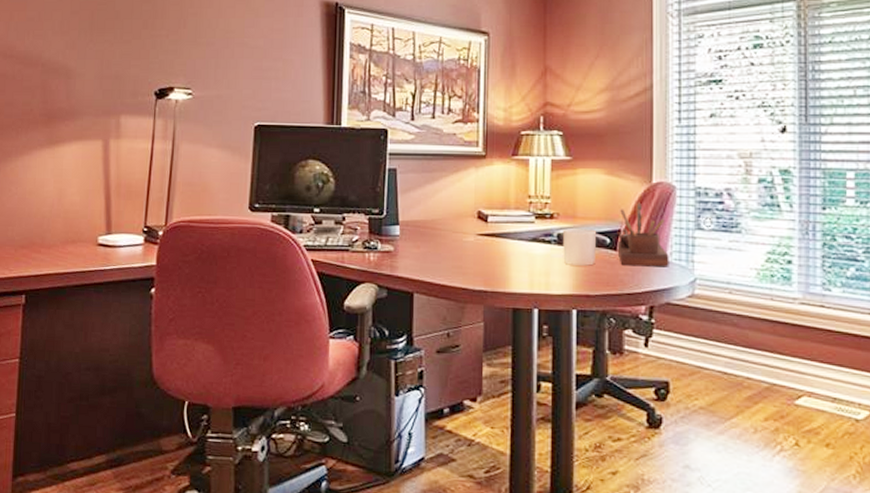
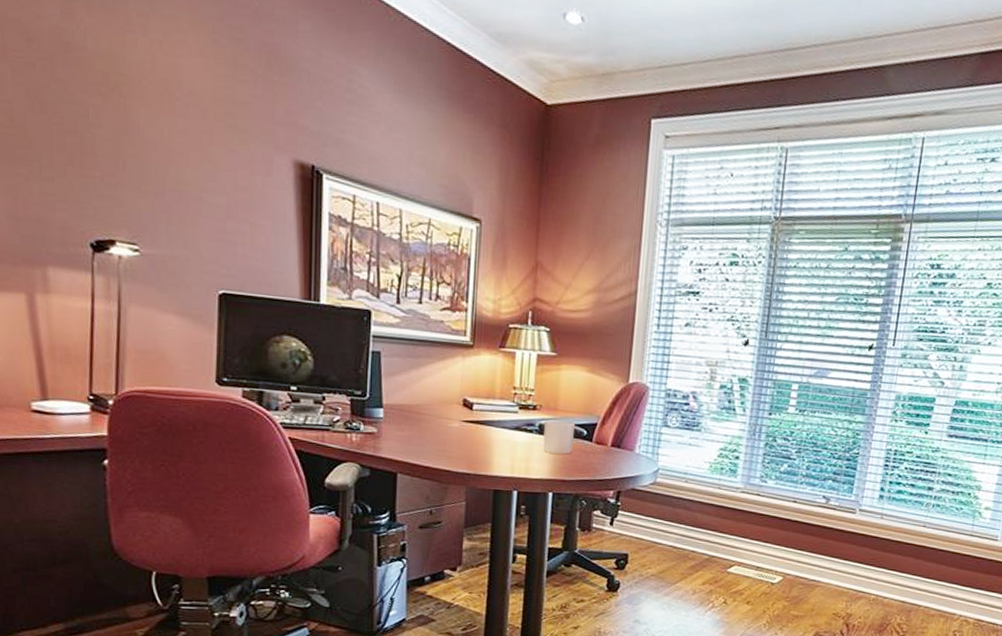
desk organizer: present [617,202,669,268] -> none [592,399,638,458]

